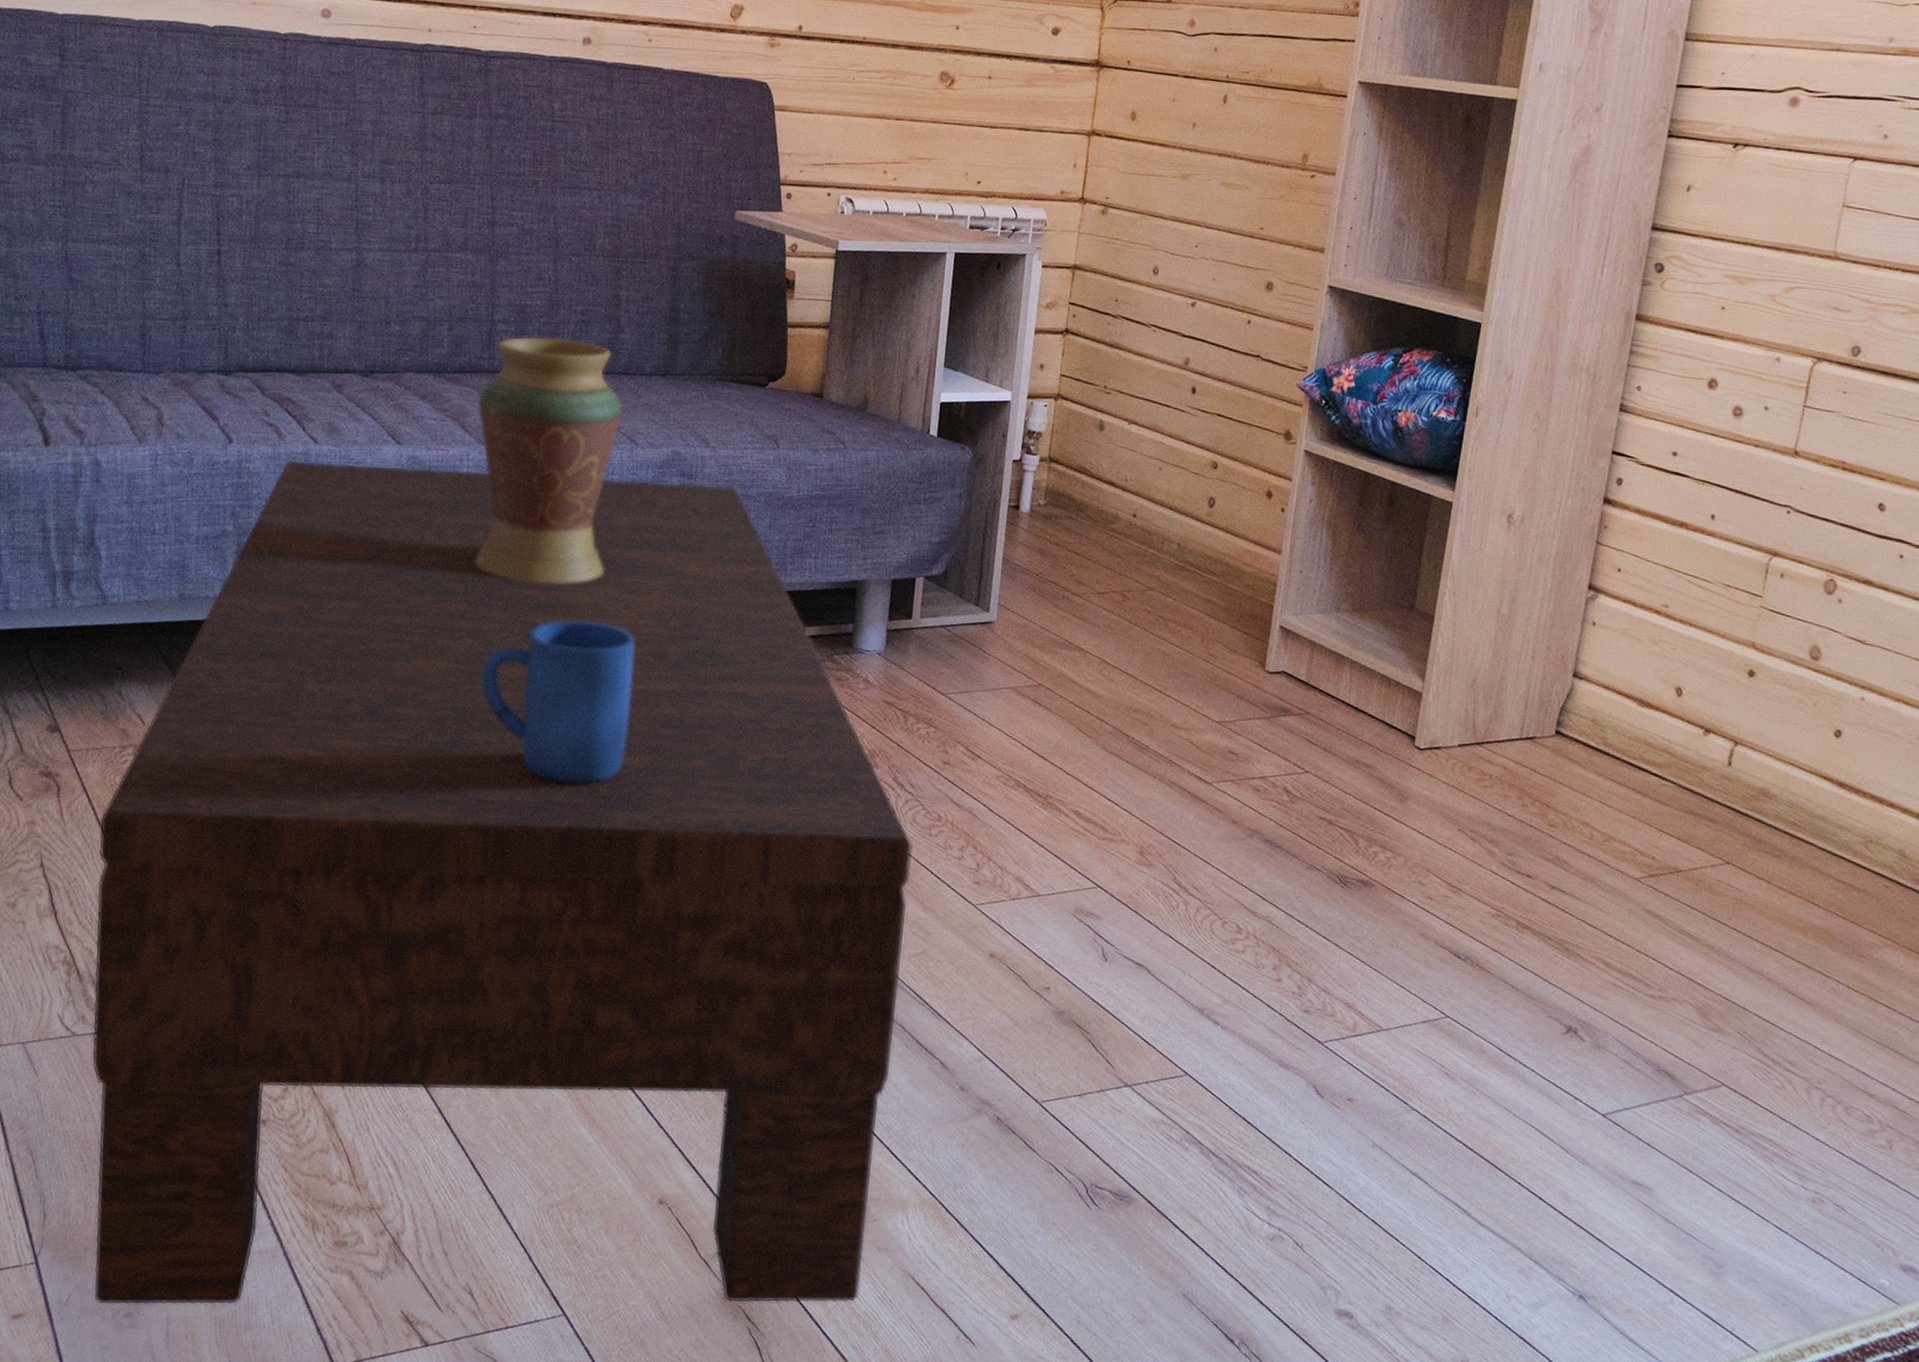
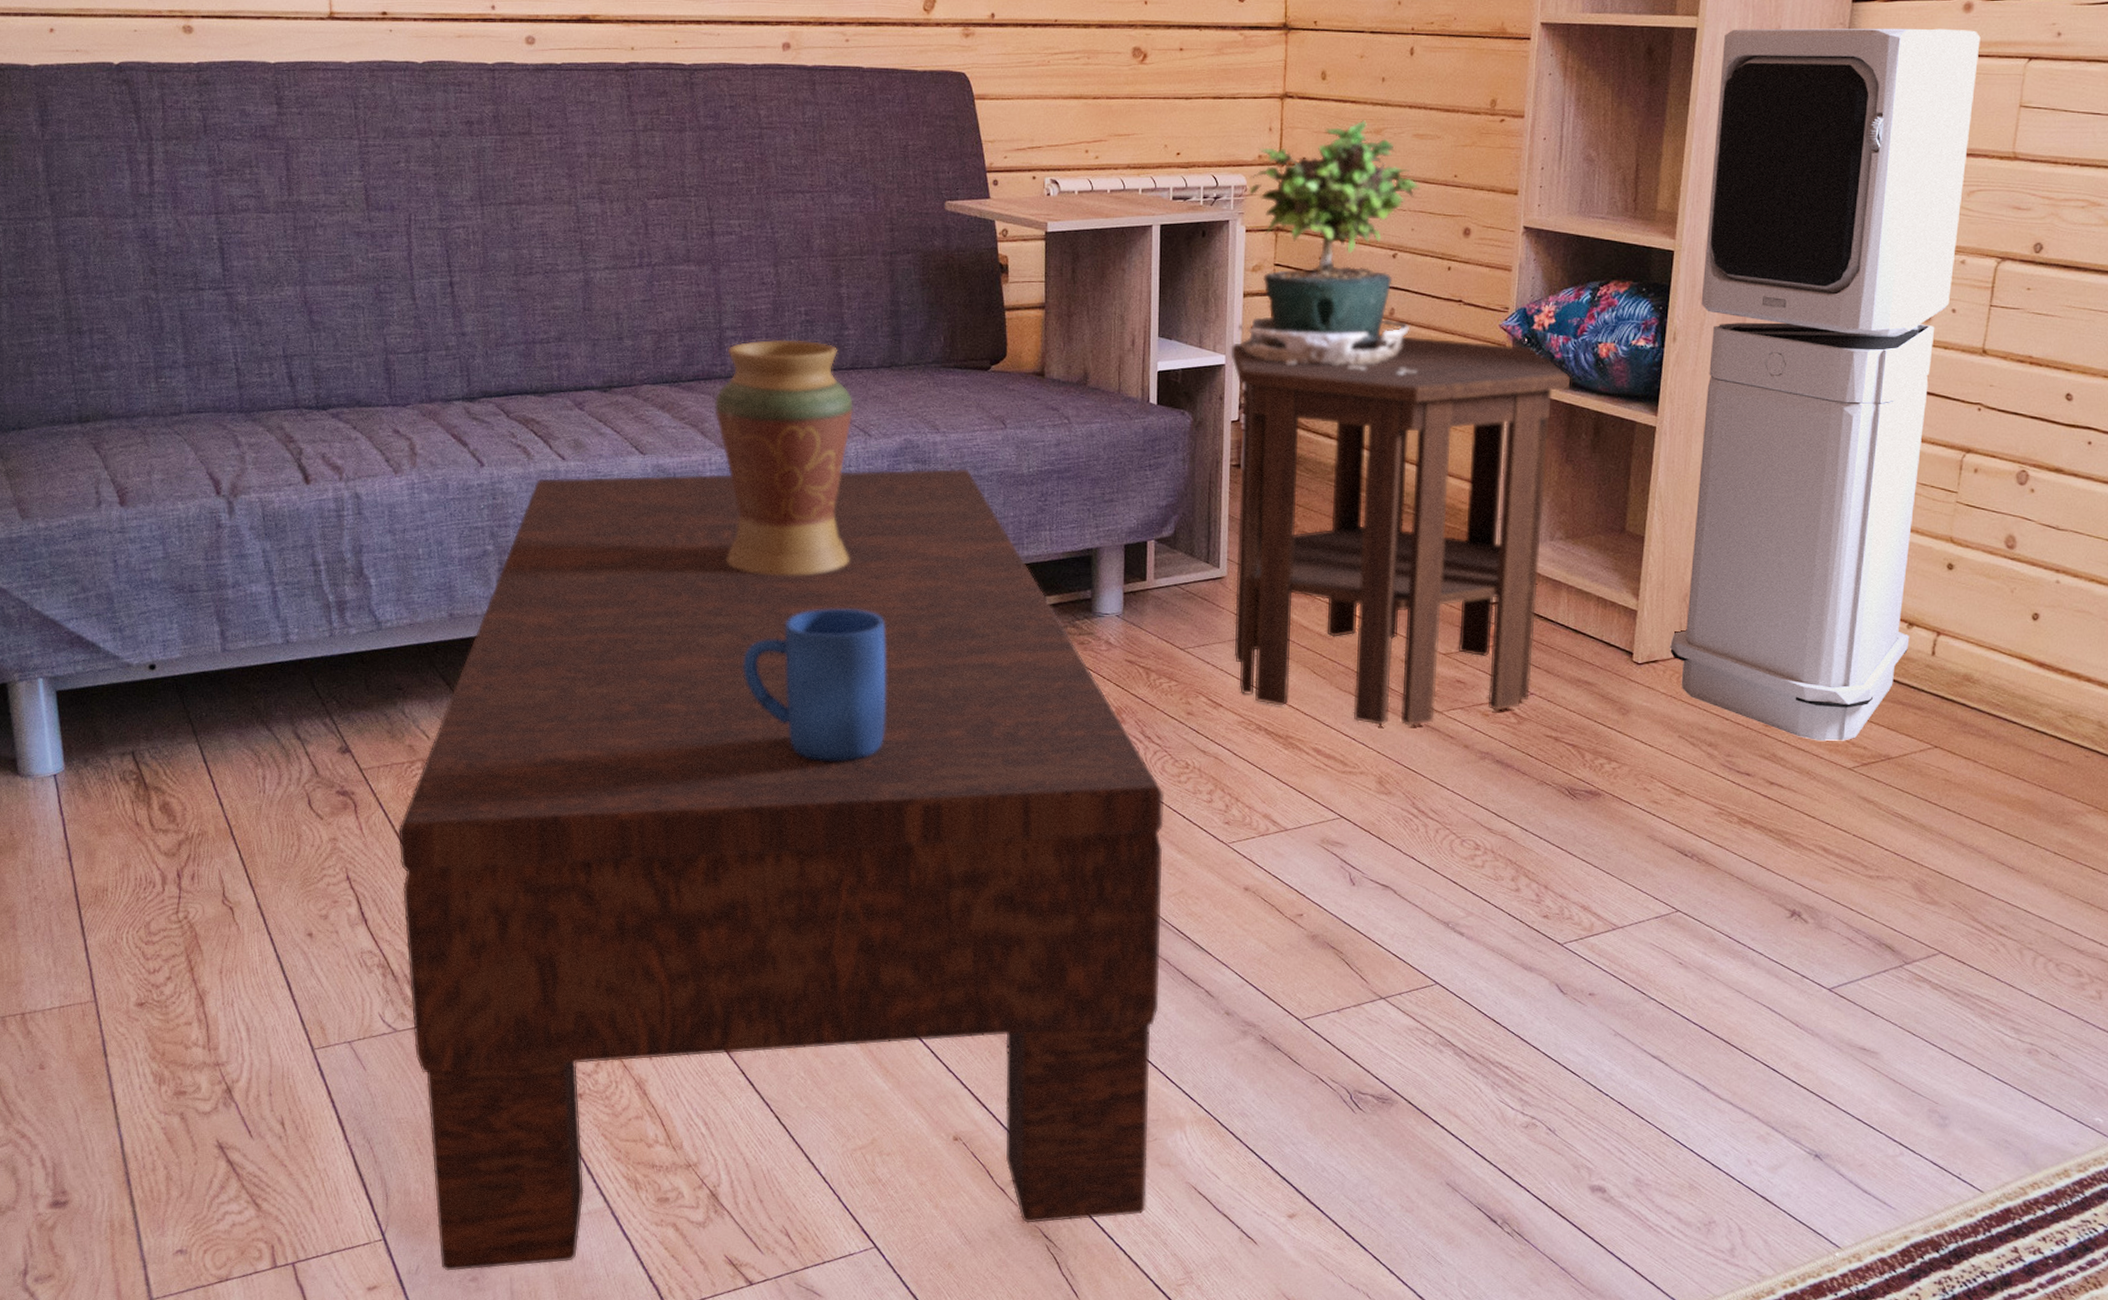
side table: none [997,380,1367,795] -> present [1230,334,1570,726]
potted plant: none [1026,164,1224,427] -> present [1238,120,1419,374]
air purifier: none [1454,104,1806,849] -> present [1670,28,1981,742]

